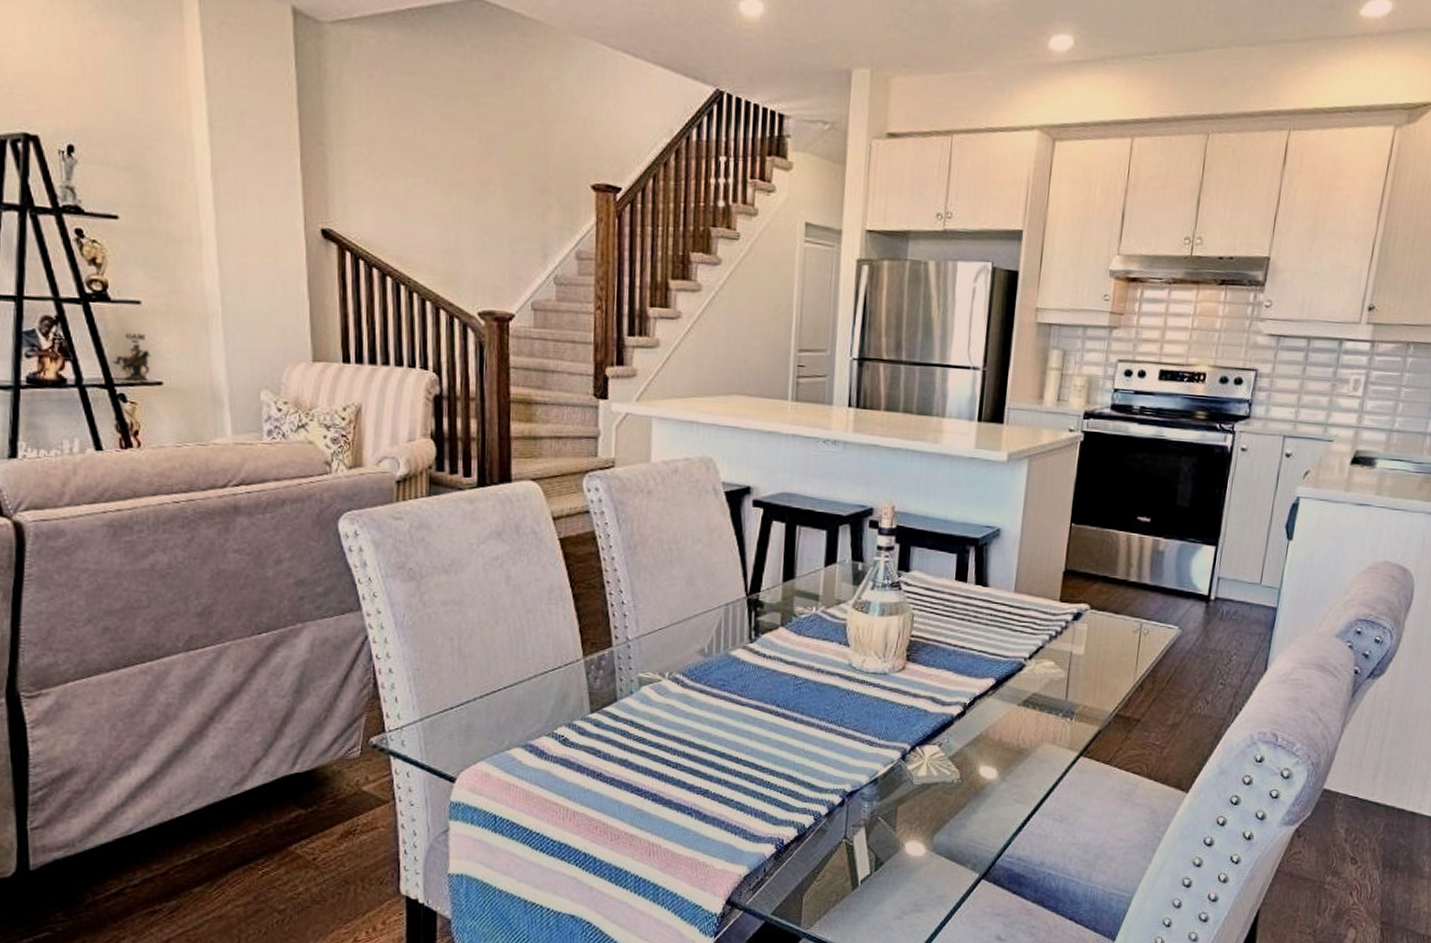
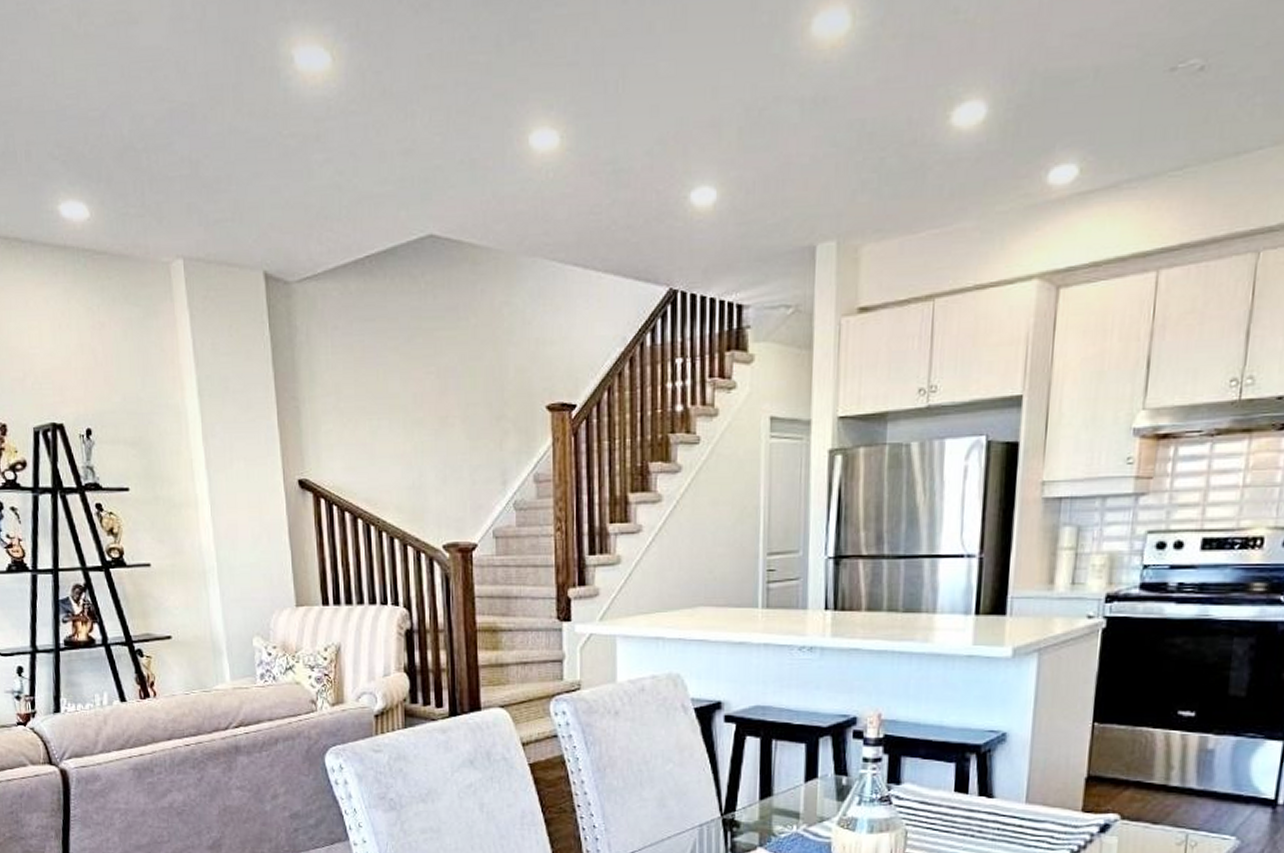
decorative figurine: present [112,333,151,382] -> none [130,594,161,638]

